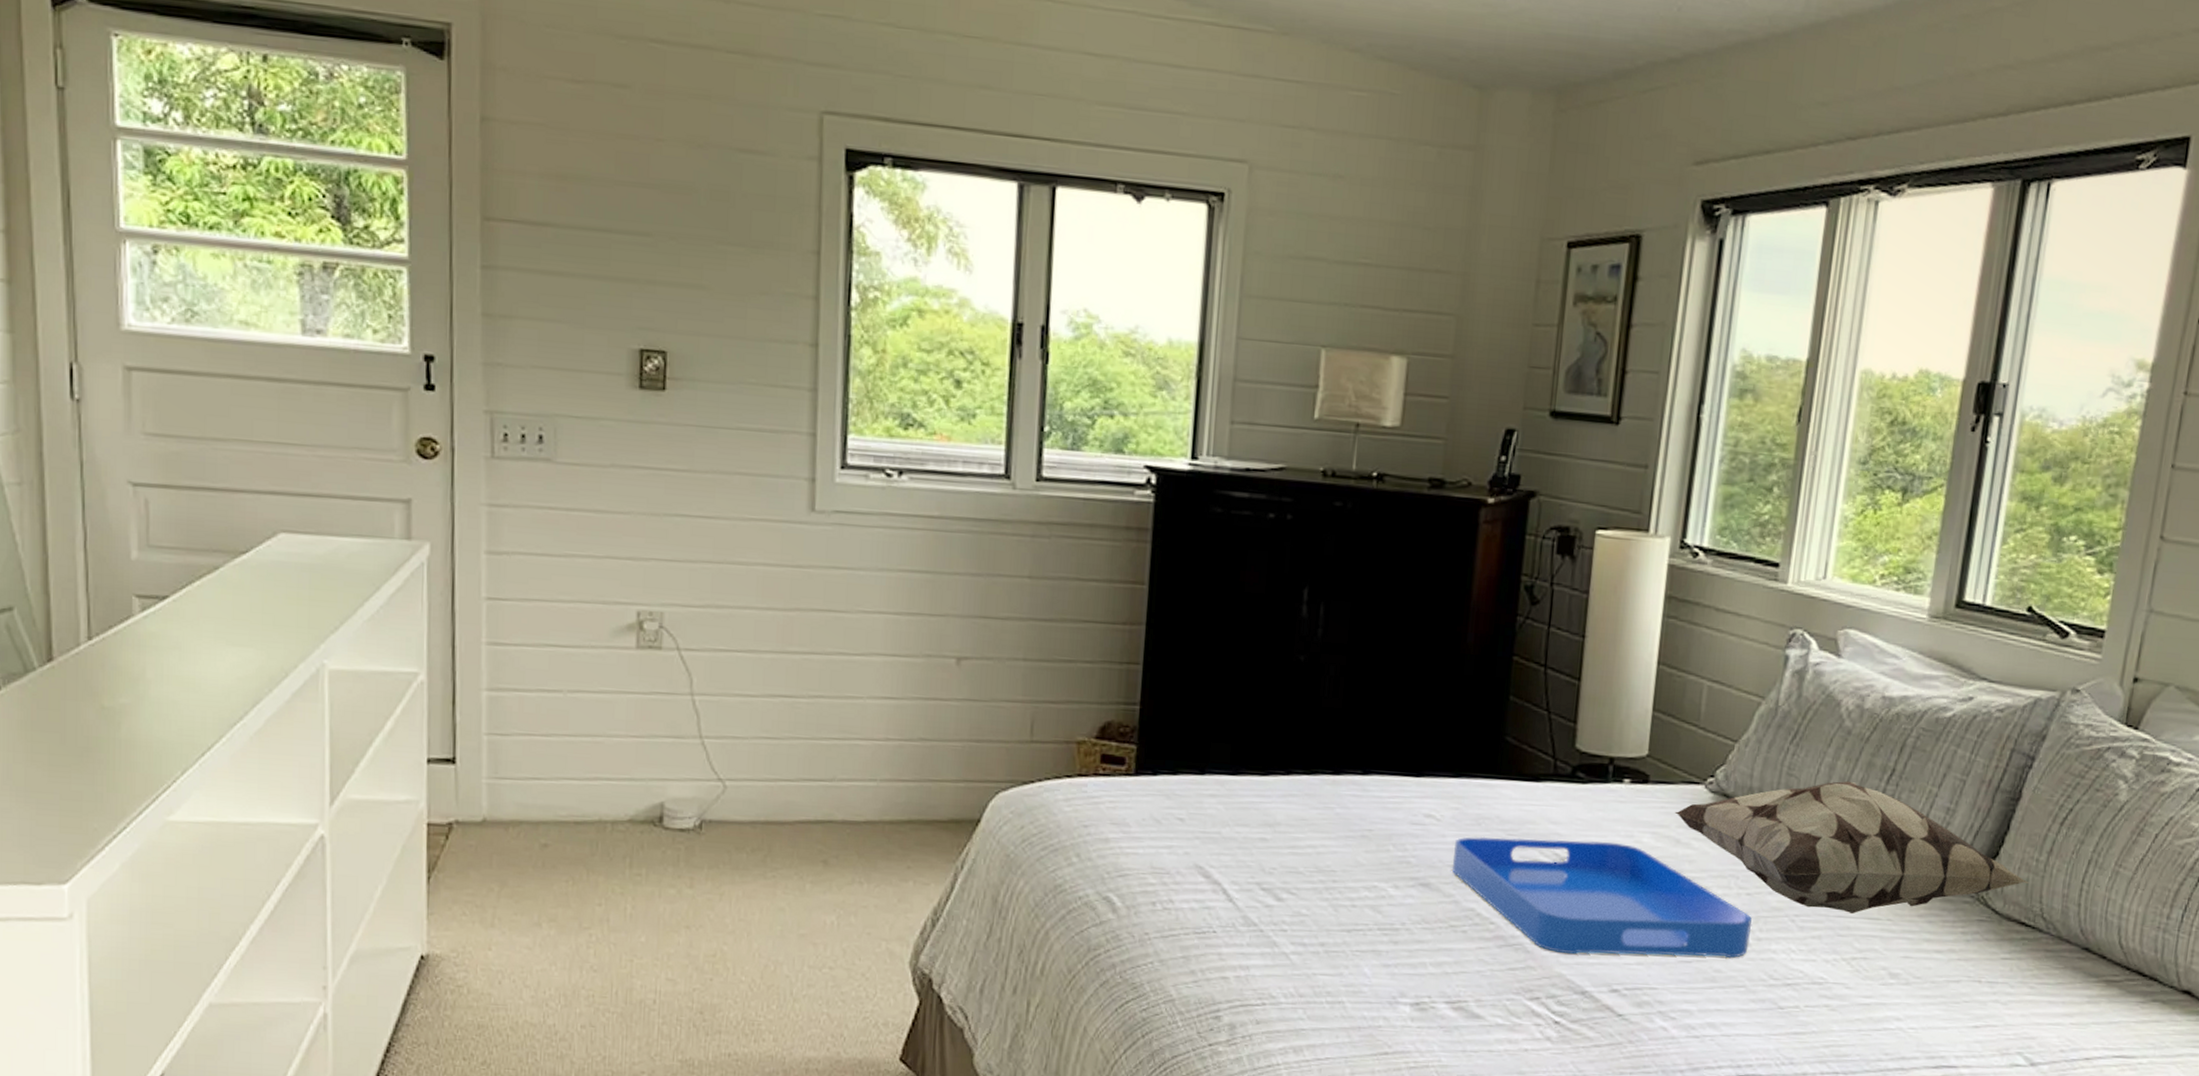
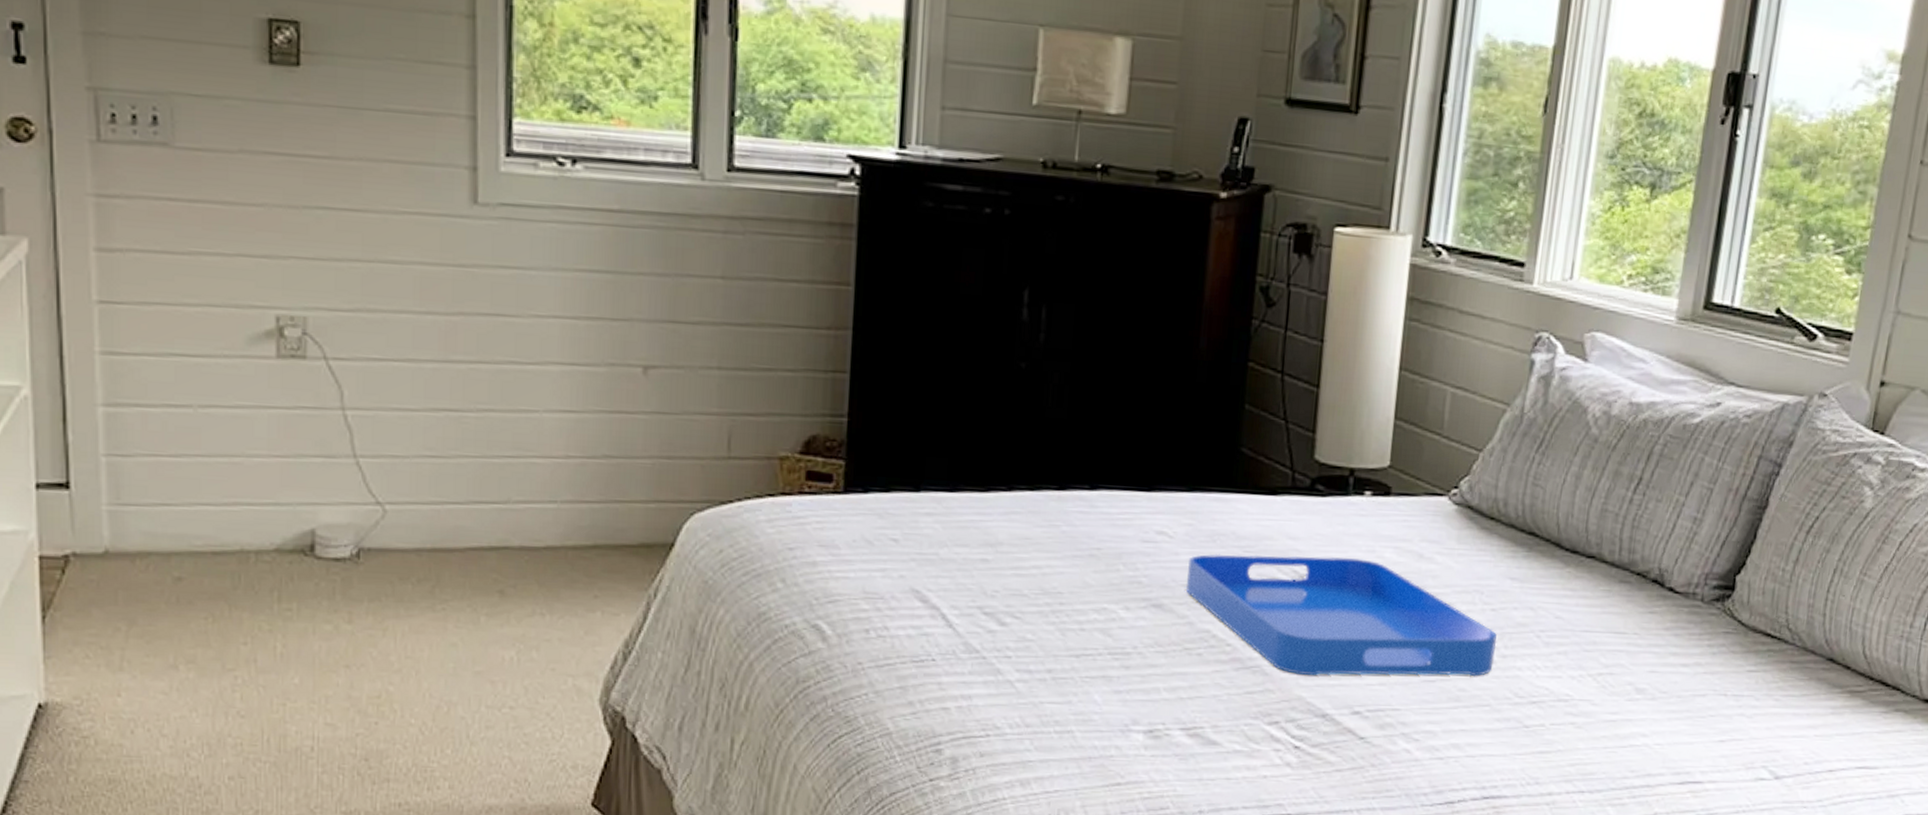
decorative pillow: present [1674,781,2030,913] -> none [1417,490,1776,628]

